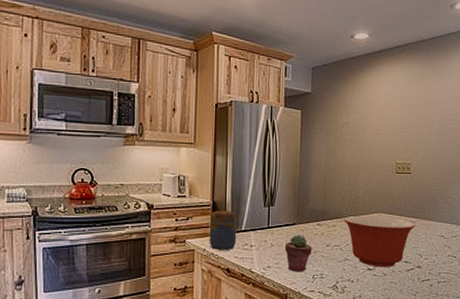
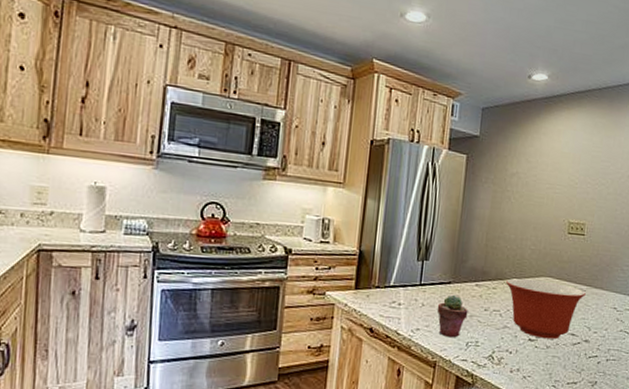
jar: present [209,210,237,250] -> none [352,261,385,307]

